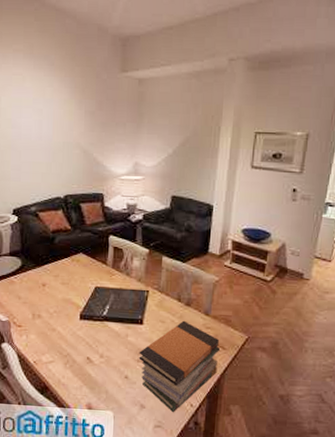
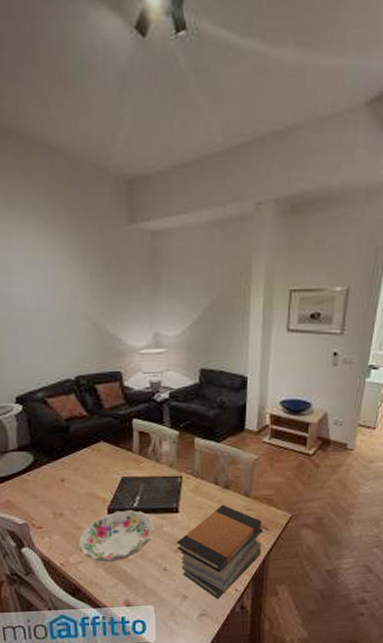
decorative bowl: none [51,317,121,365] -> present [78,510,155,562]

